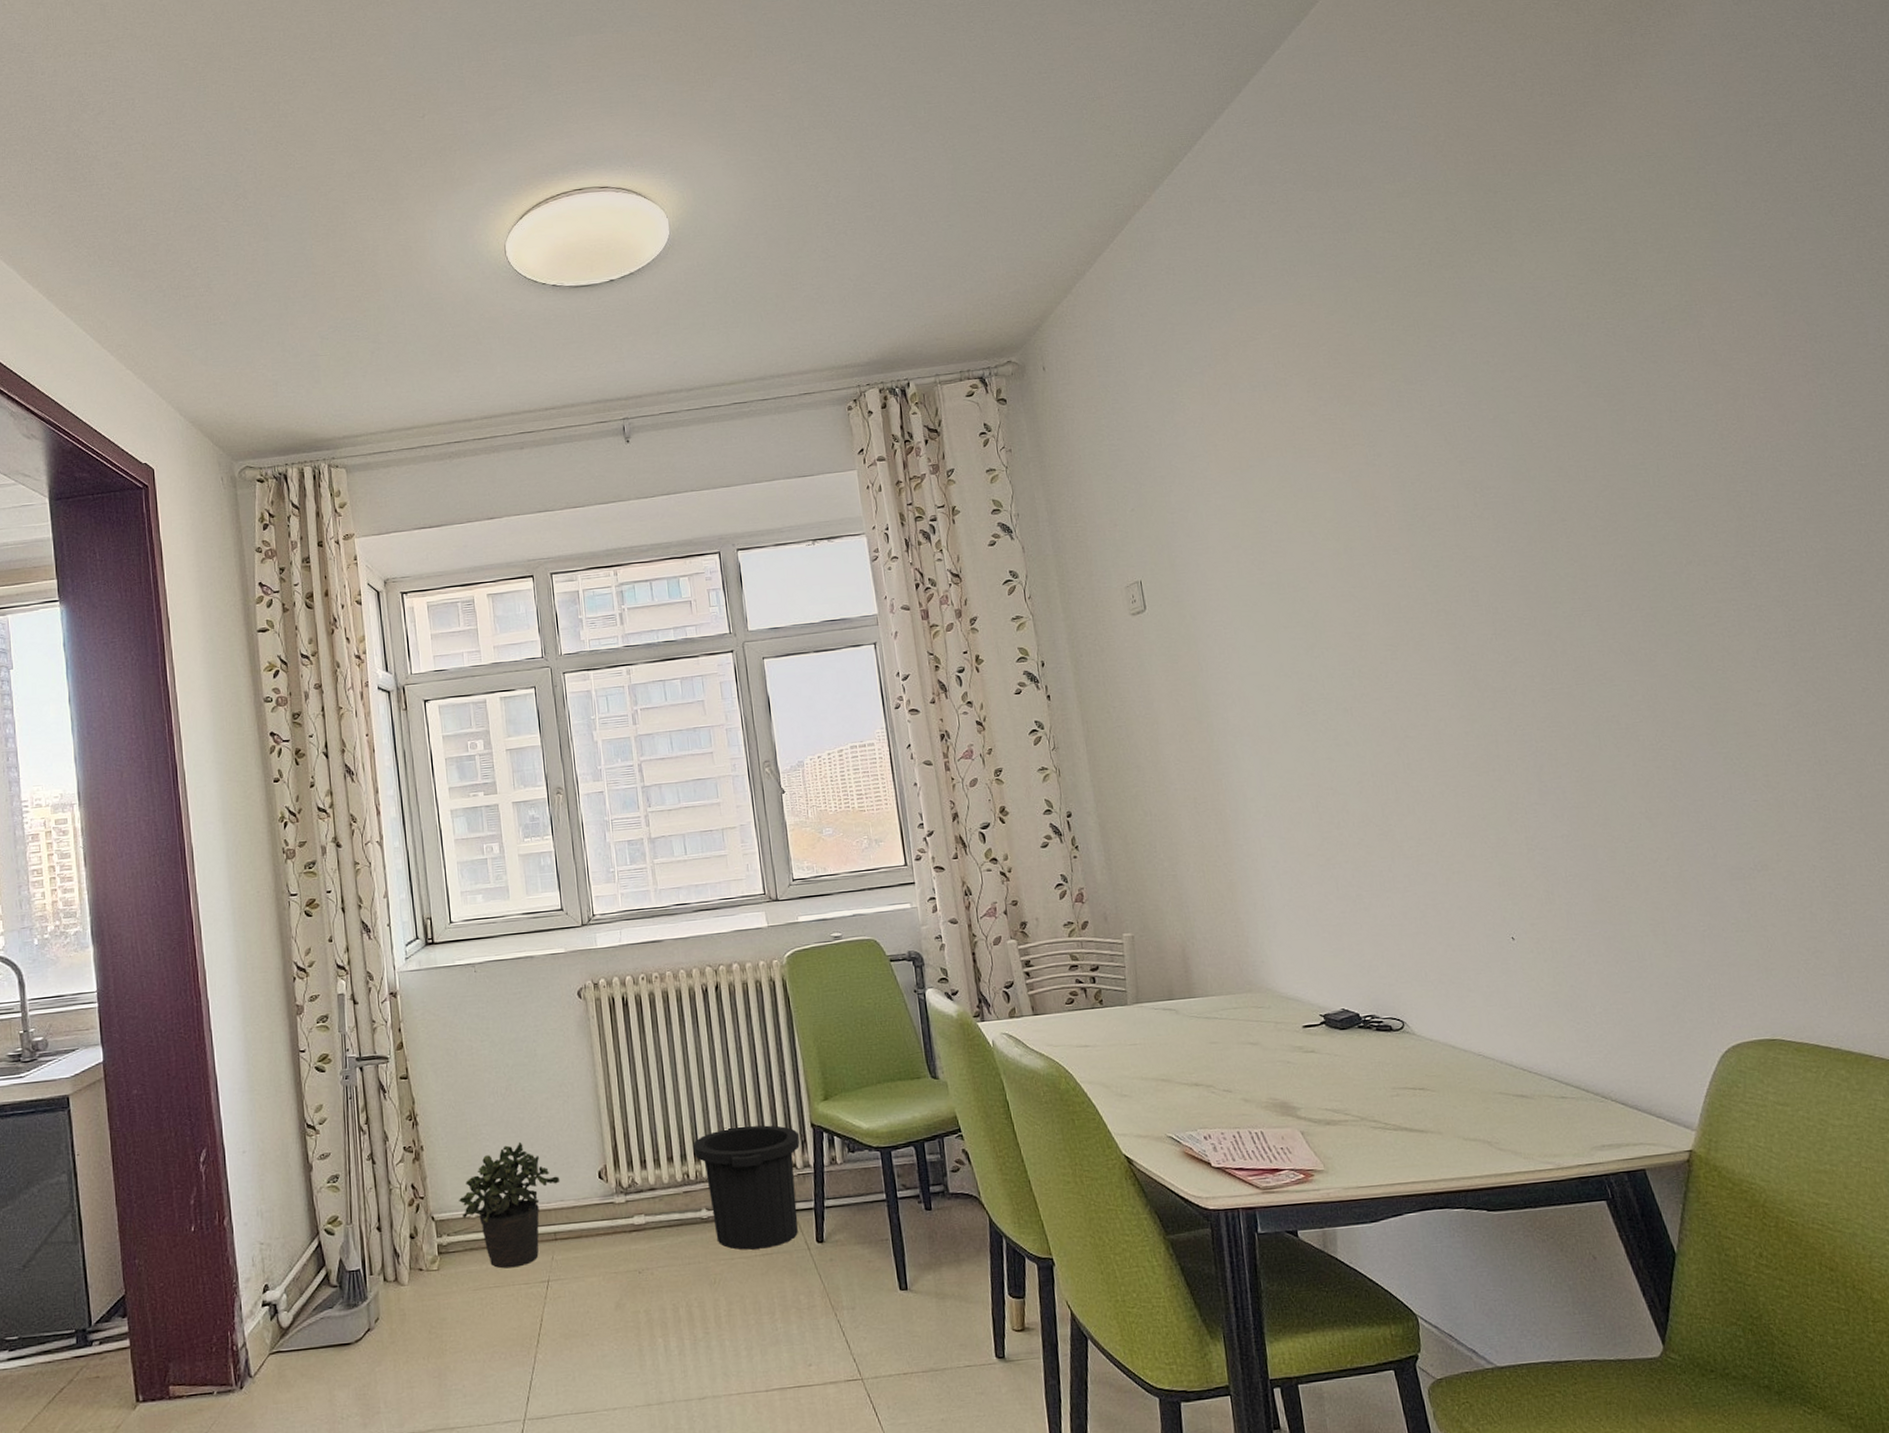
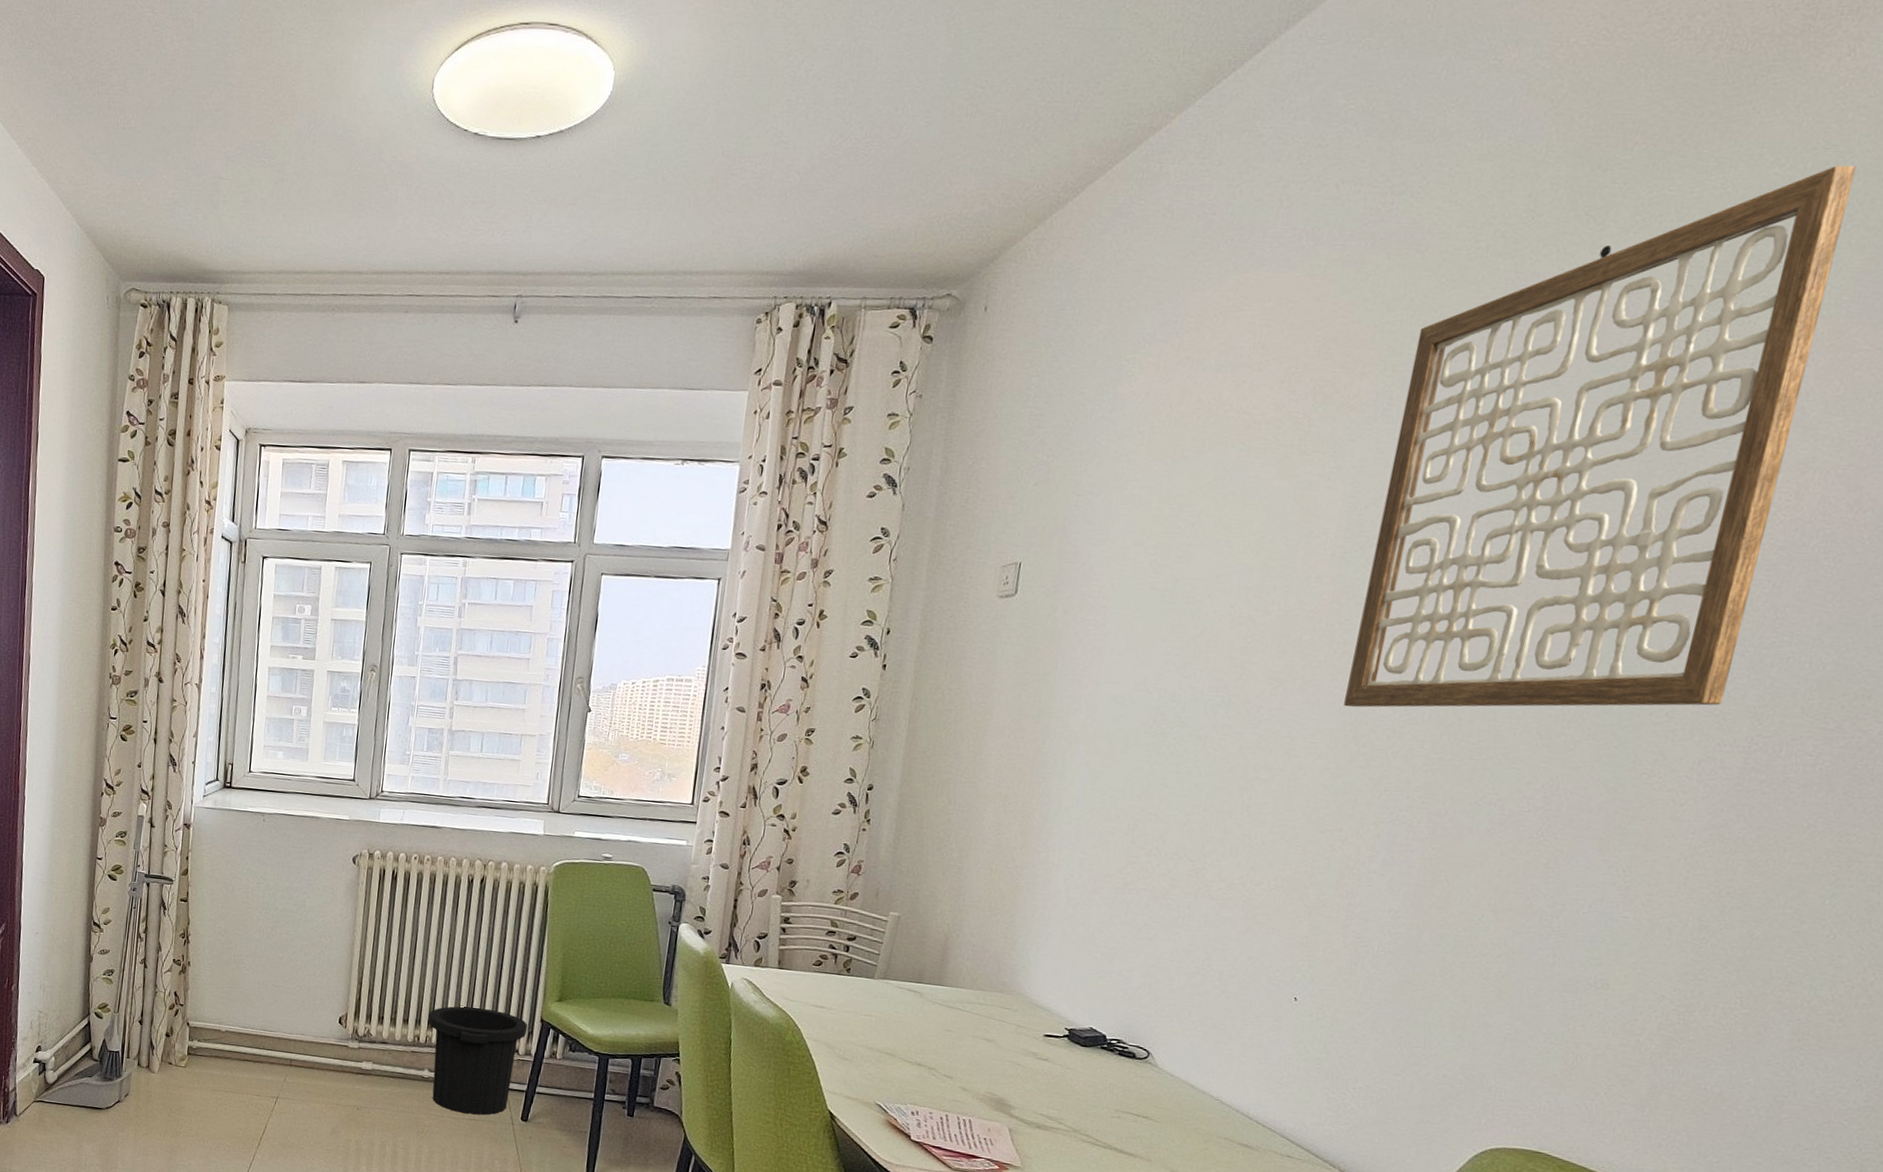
potted plant: present [459,1141,561,1269] -> none [213,977,305,1081]
wall art: none [1402,166,1754,658] -> present [1344,165,1857,708]

